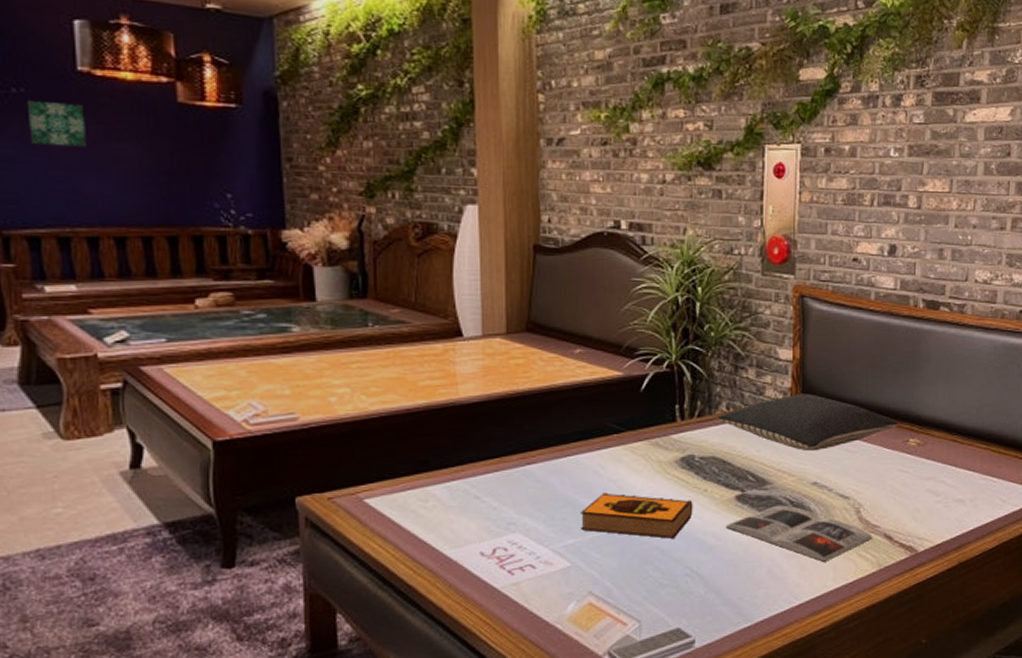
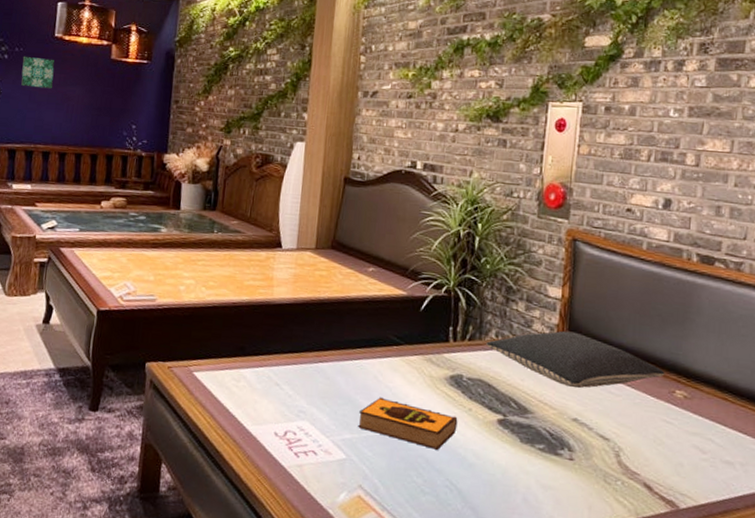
magazine: present [725,505,873,562] -> none [486,435,632,500]

